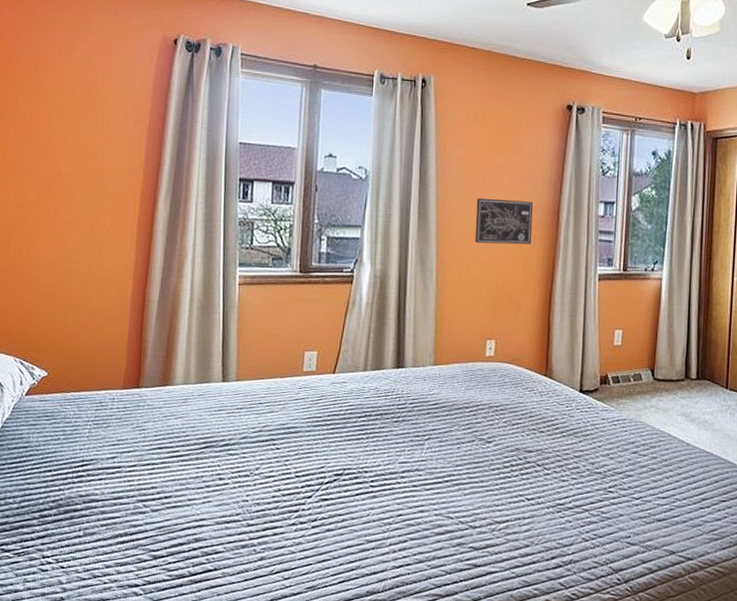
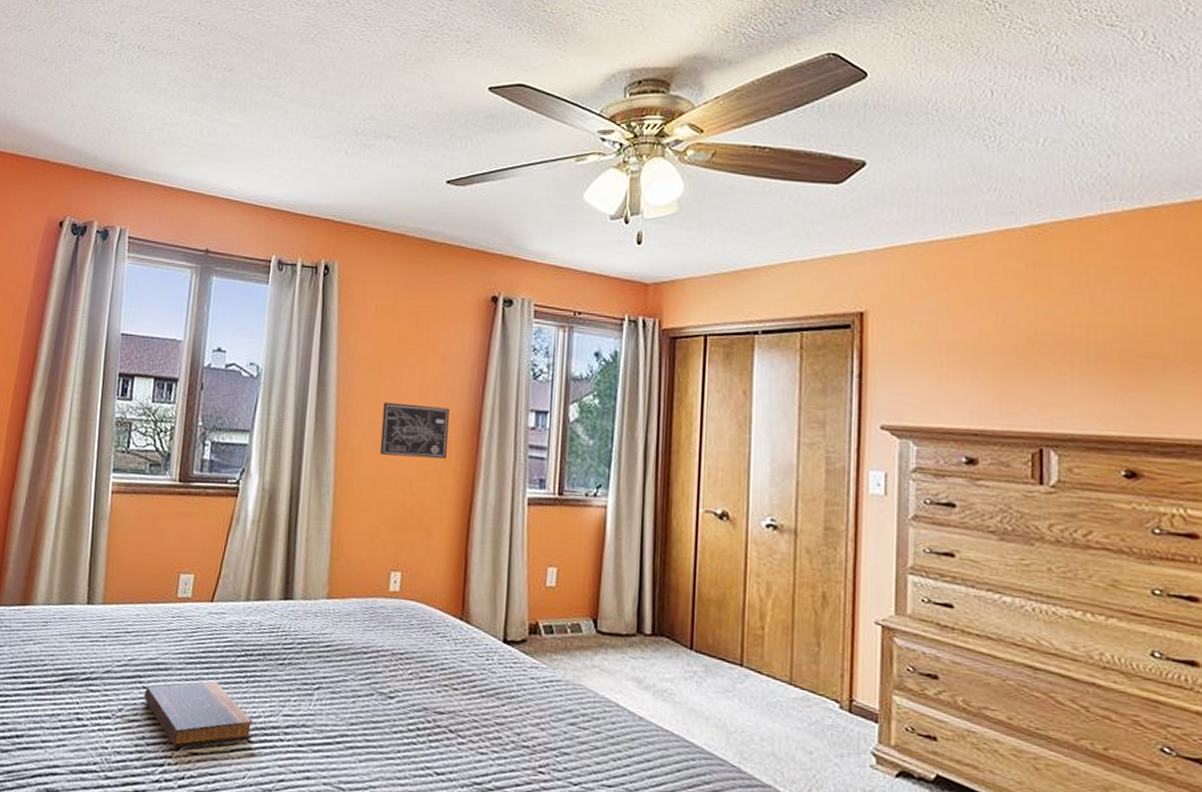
book: none [278,439,374,496] -> present [144,680,253,748]

